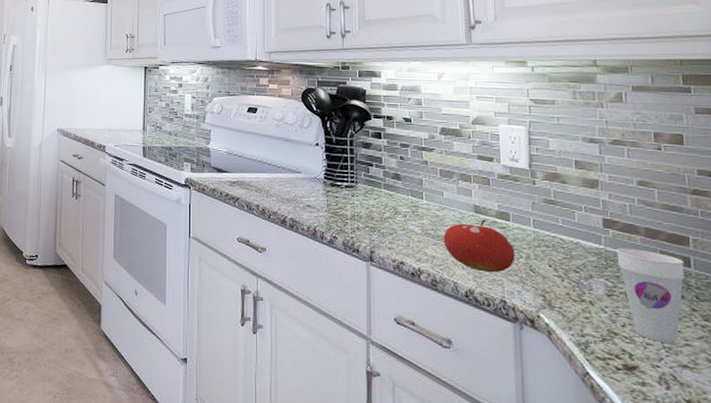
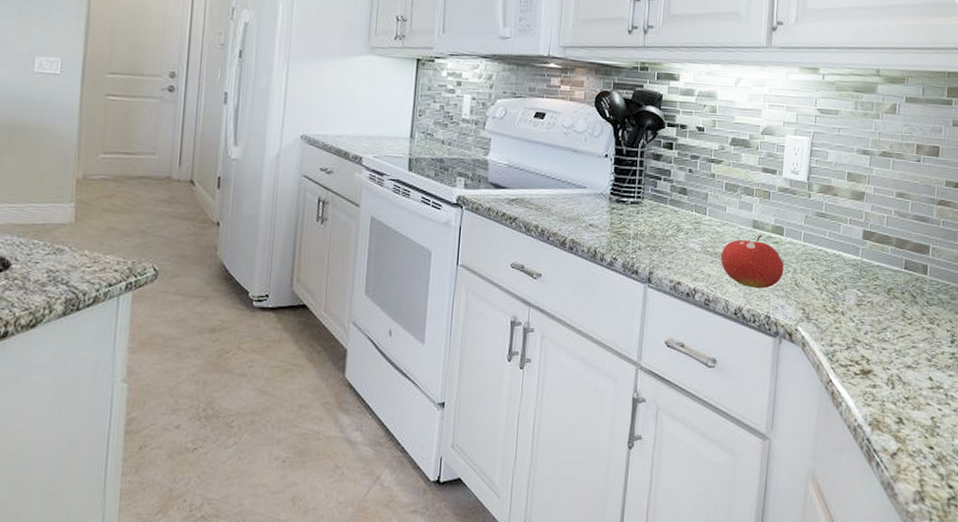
cup: present [615,247,684,345] -> none [869,258,923,348]

